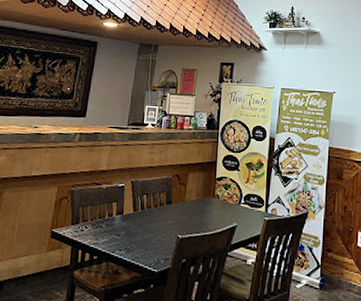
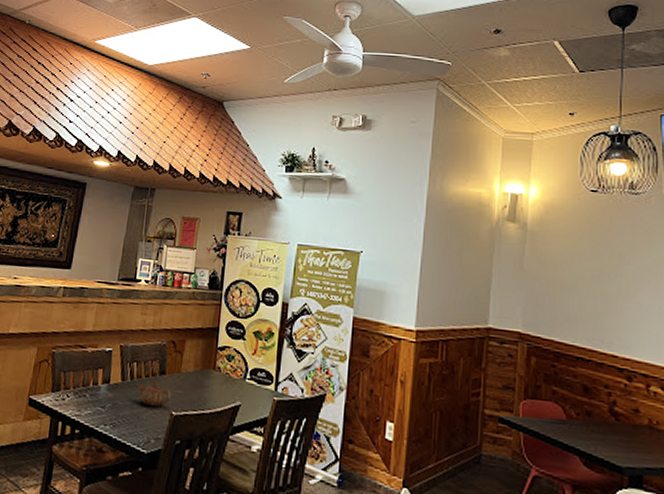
teapot: none [148,210,177,232] -> present [138,381,172,407]

